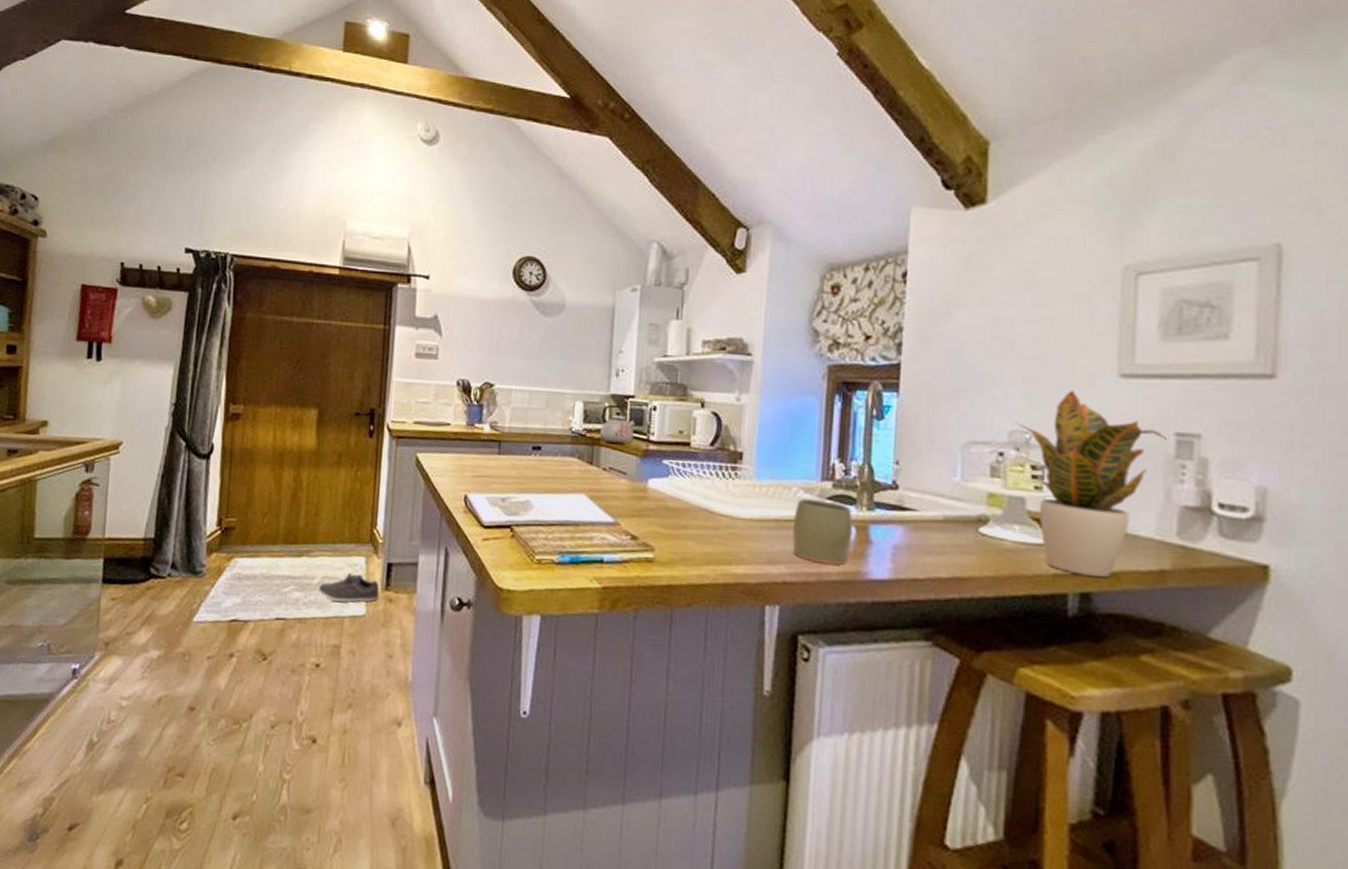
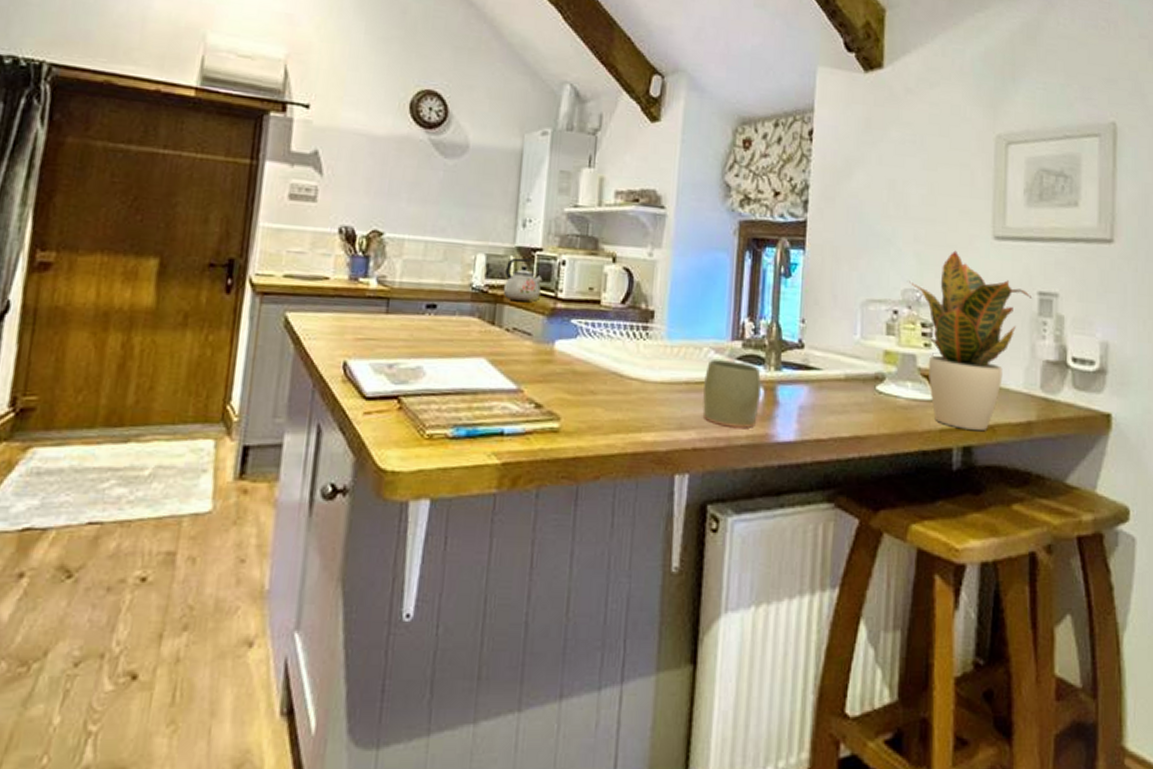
shoe: present [318,573,379,603] -> none [148,460,232,498]

